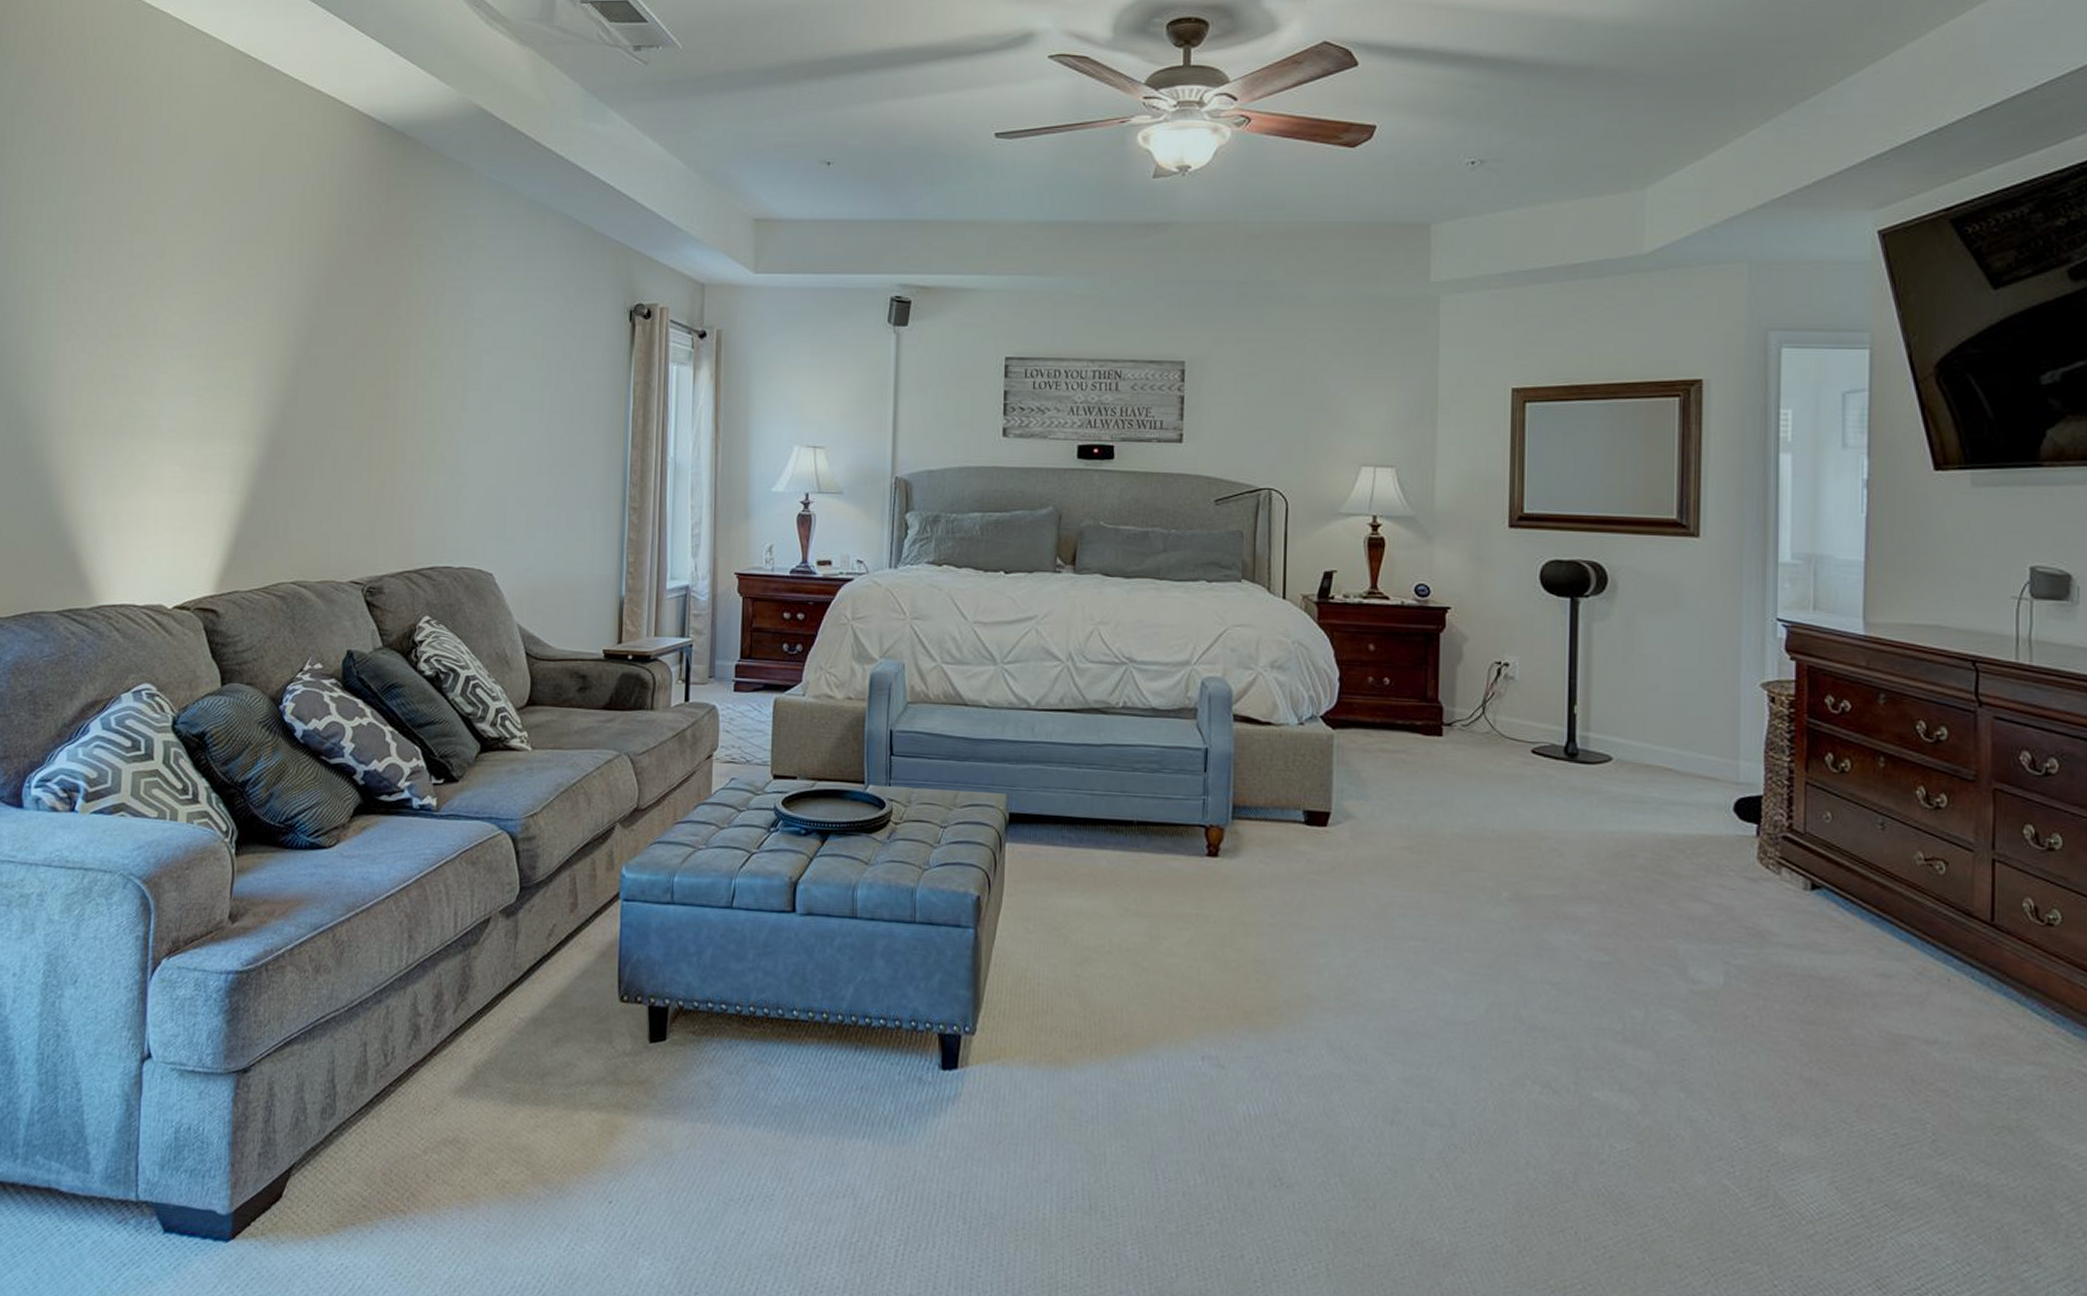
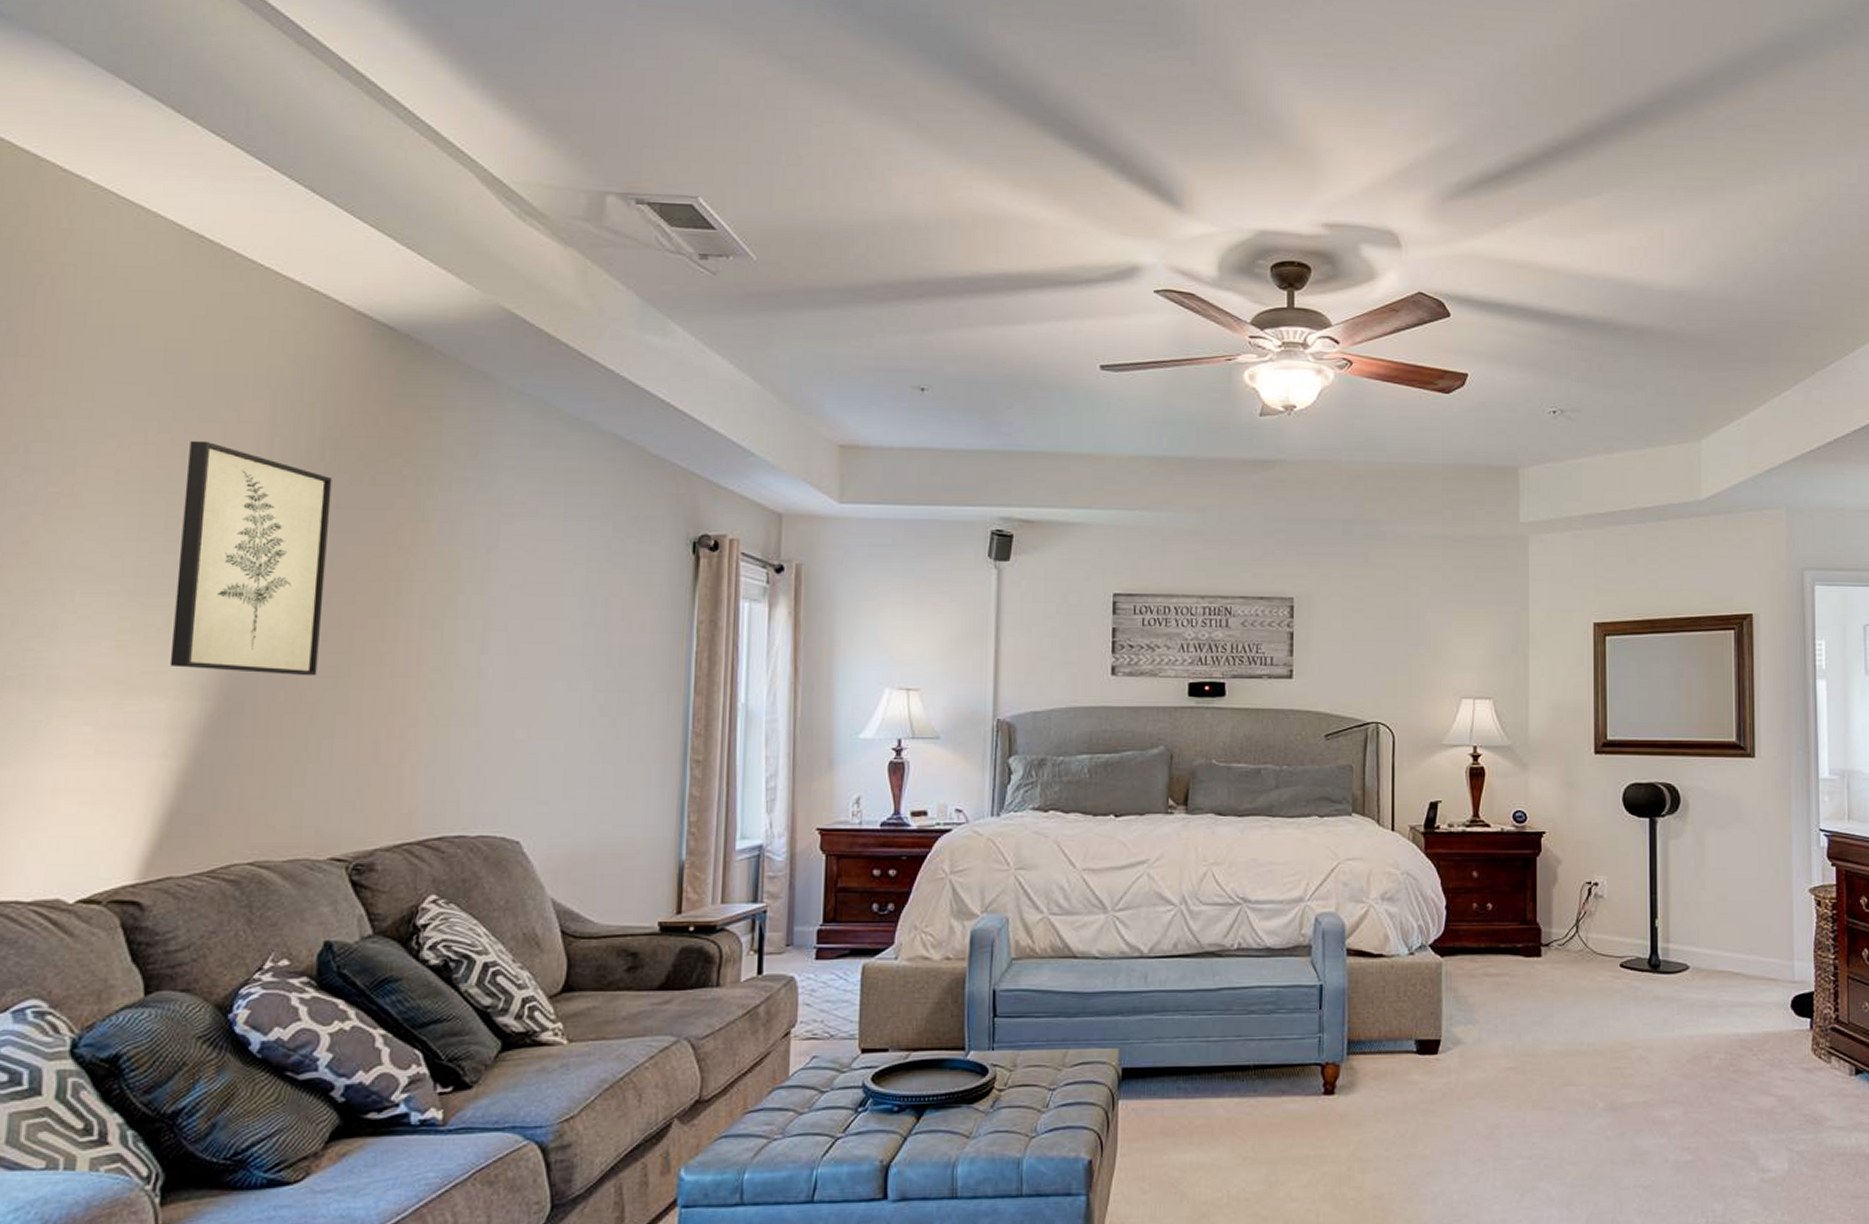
wall art: none [233,229,347,427] -> present [169,440,332,675]

